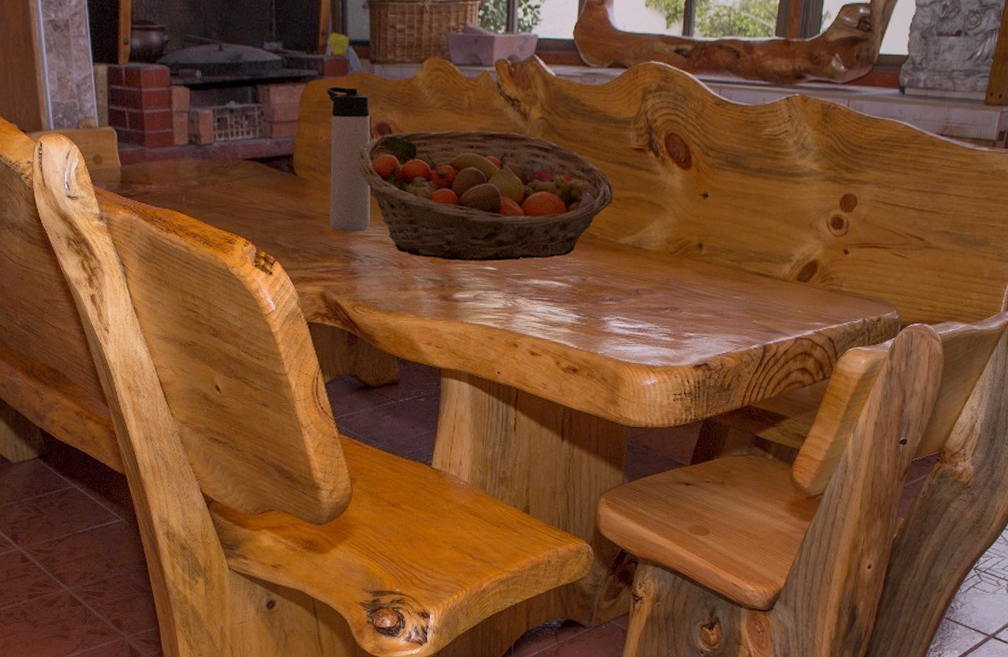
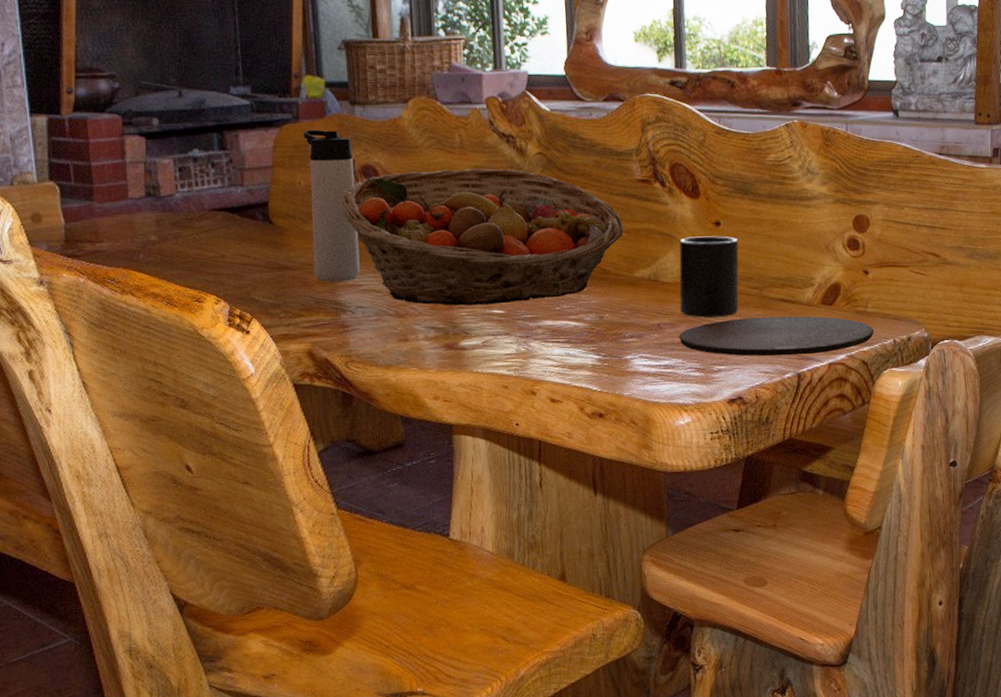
plate: none [655,289,845,328] -> present [679,316,874,356]
mug: none [659,207,724,286] -> present [679,236,739,318]

